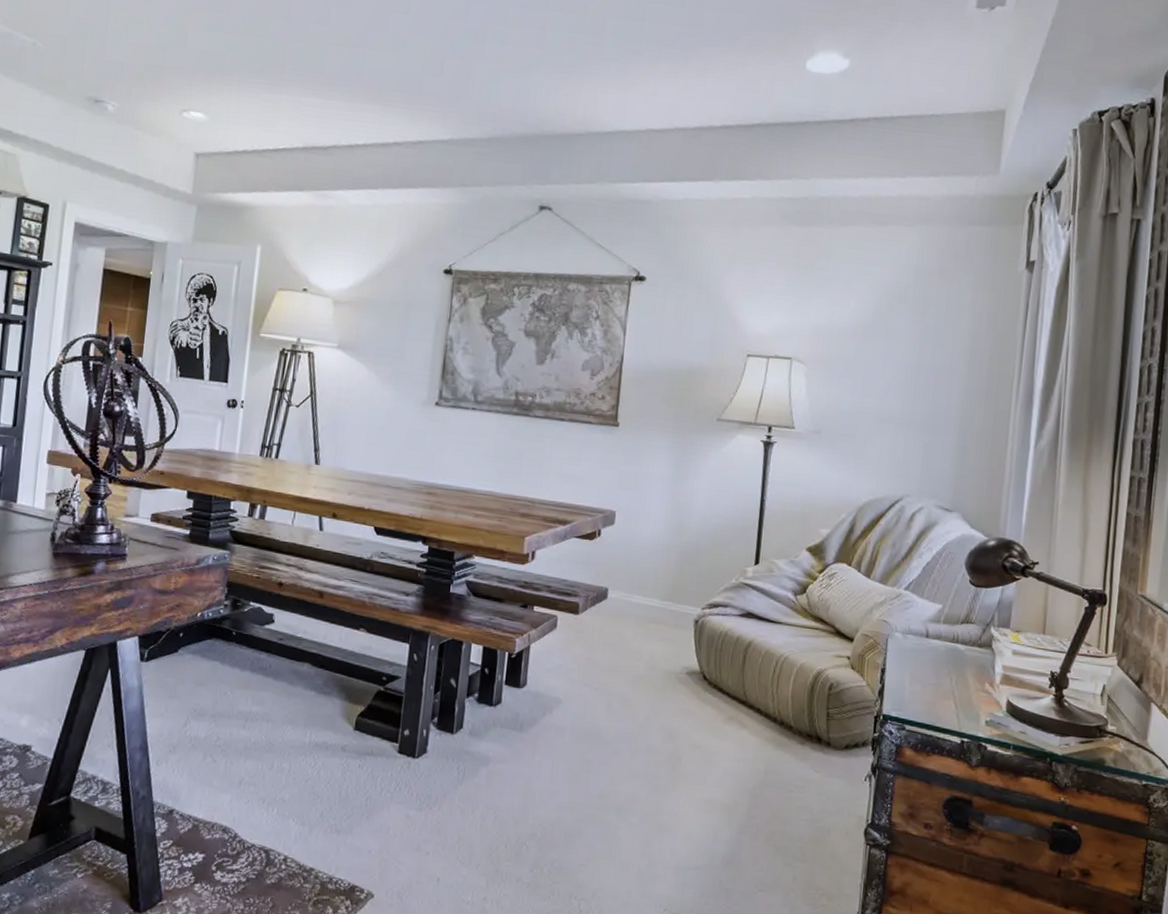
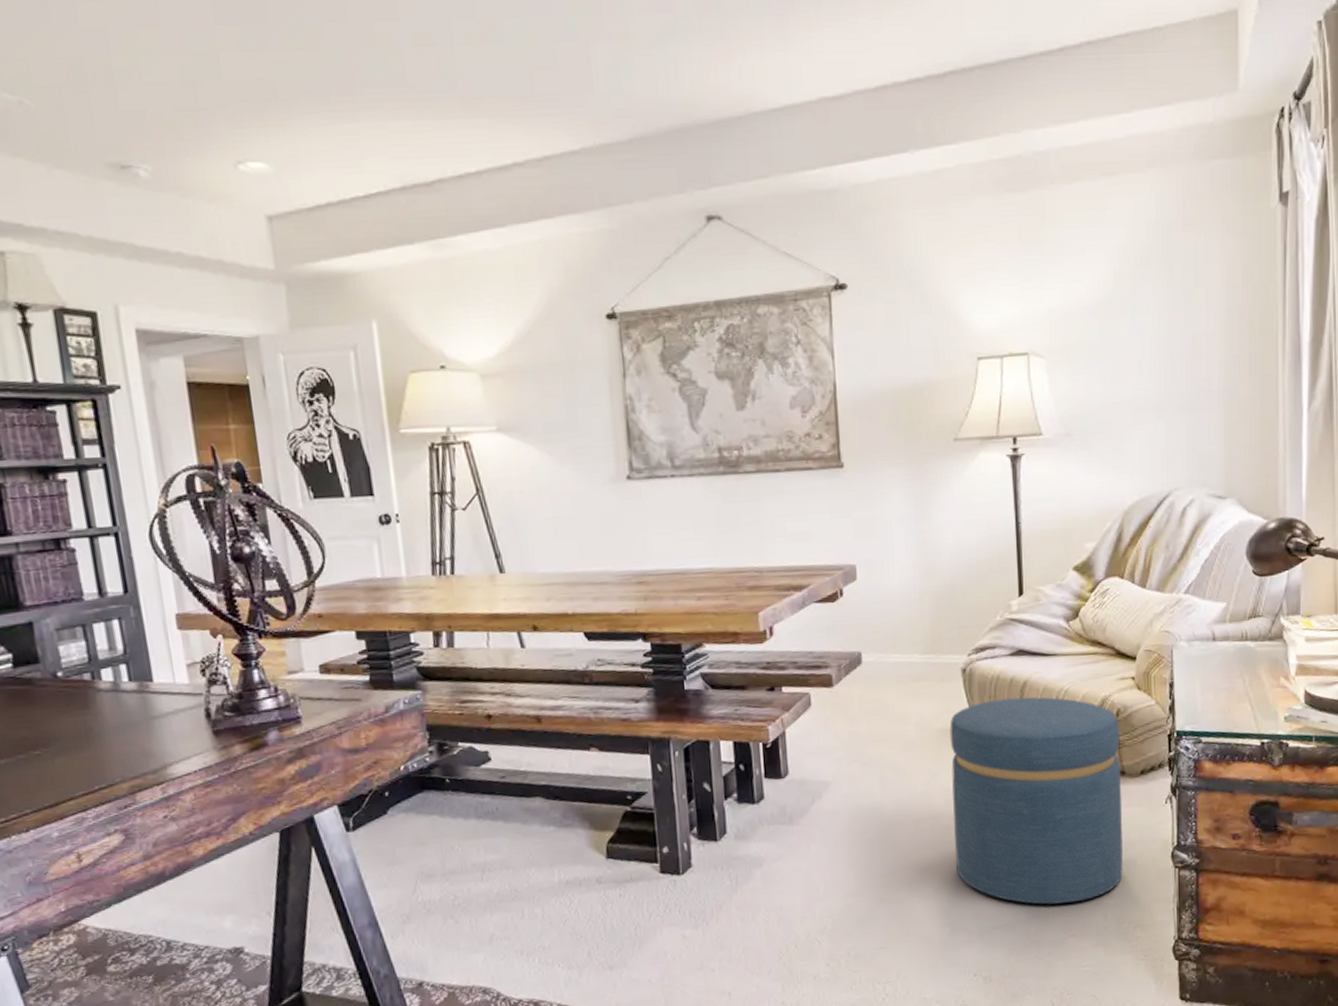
ottoman: none [663,653,831,859] -> present [949,697,1123,905]

